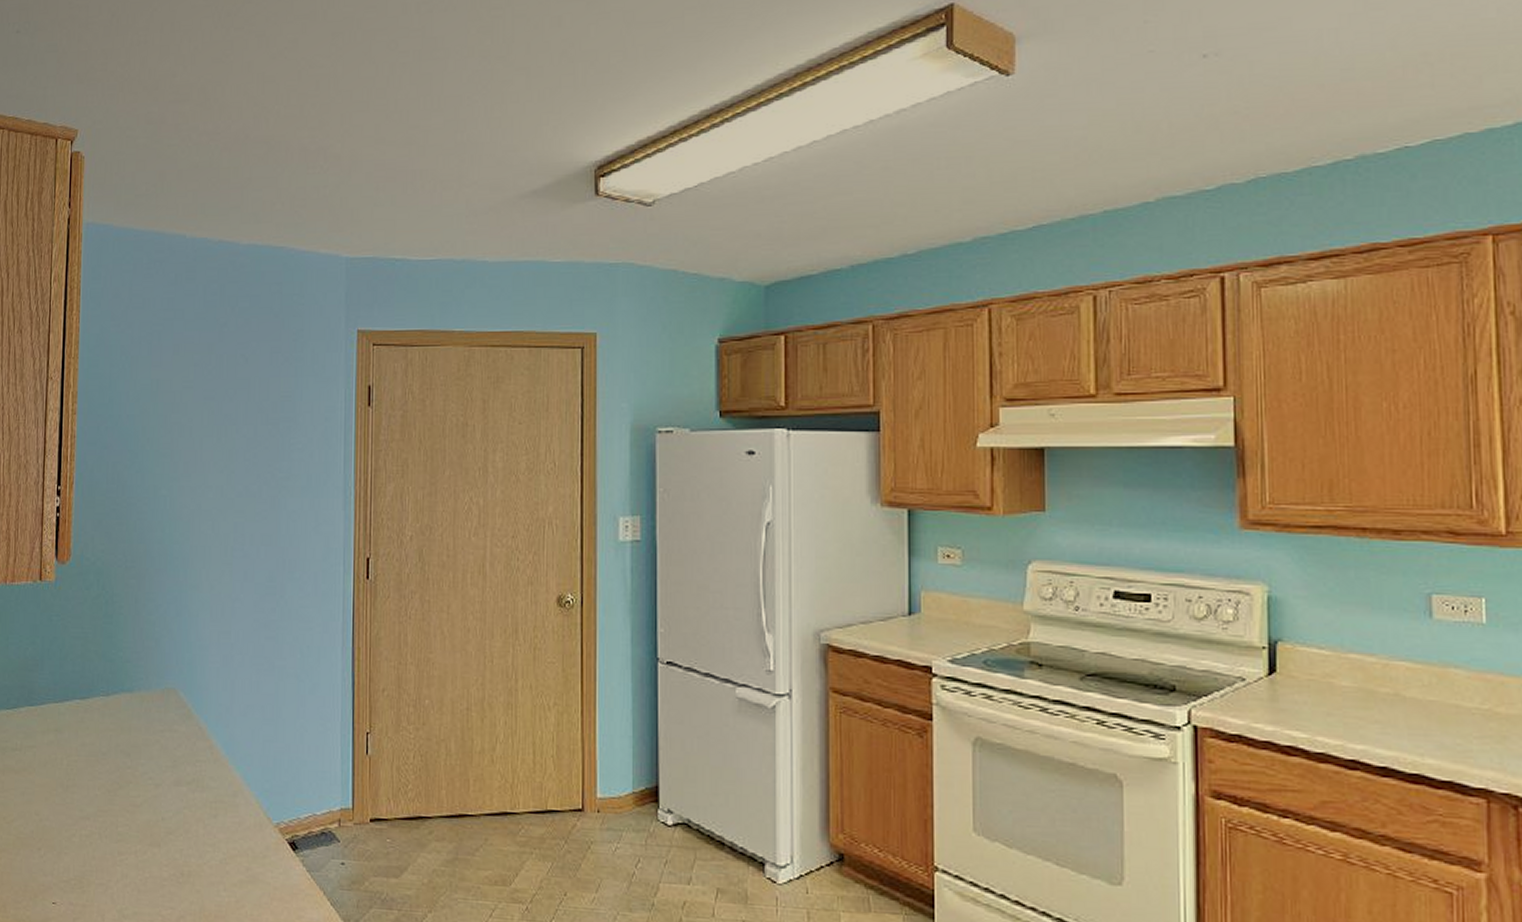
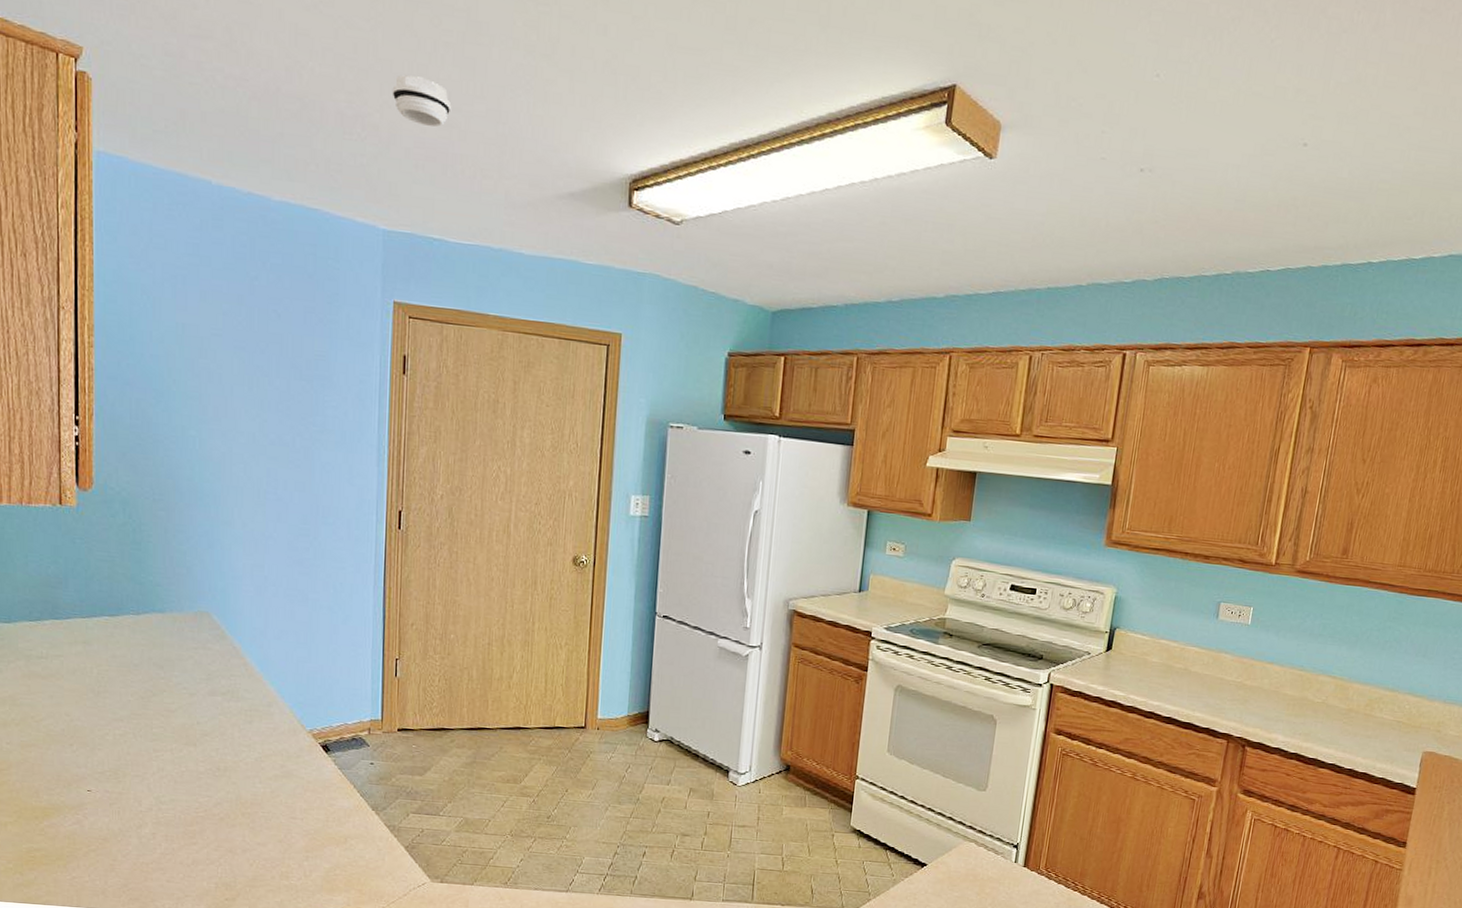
smoke detector: none [352,101,409,147] -> present [392,75,451,127]

